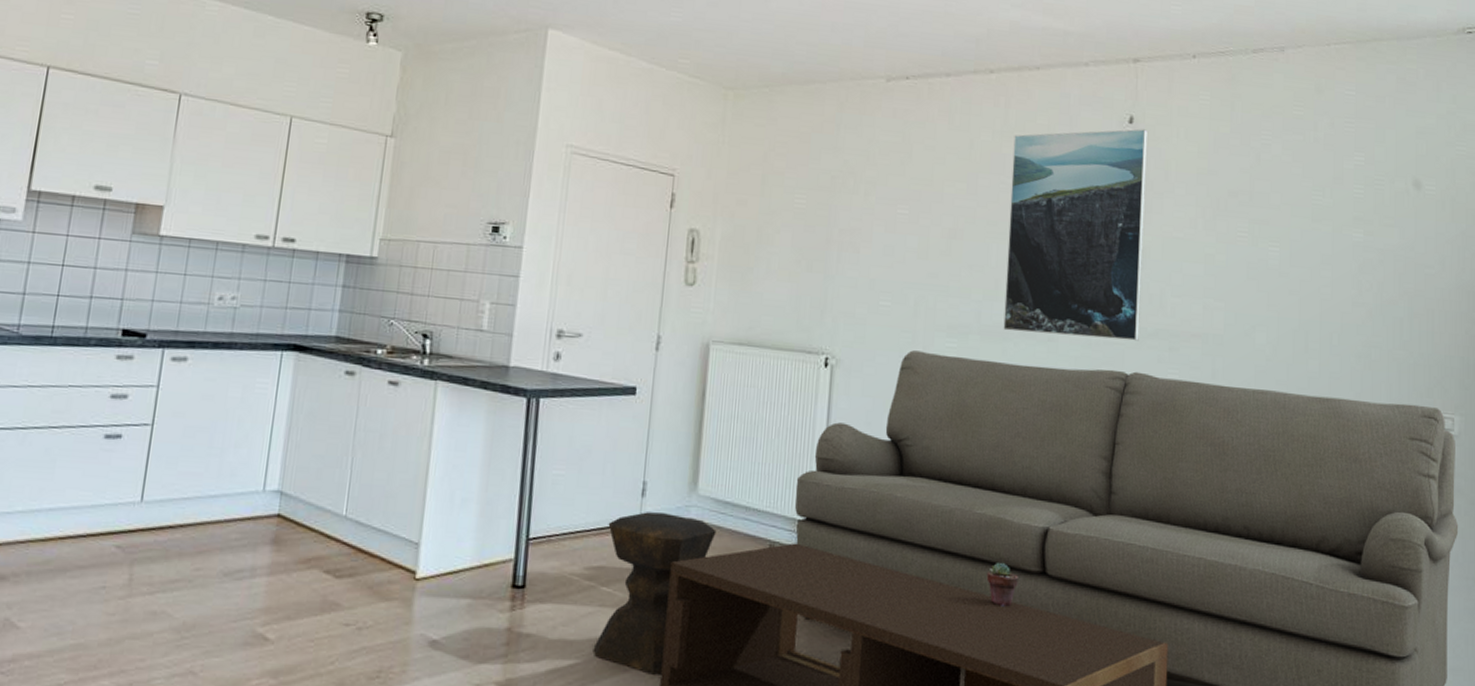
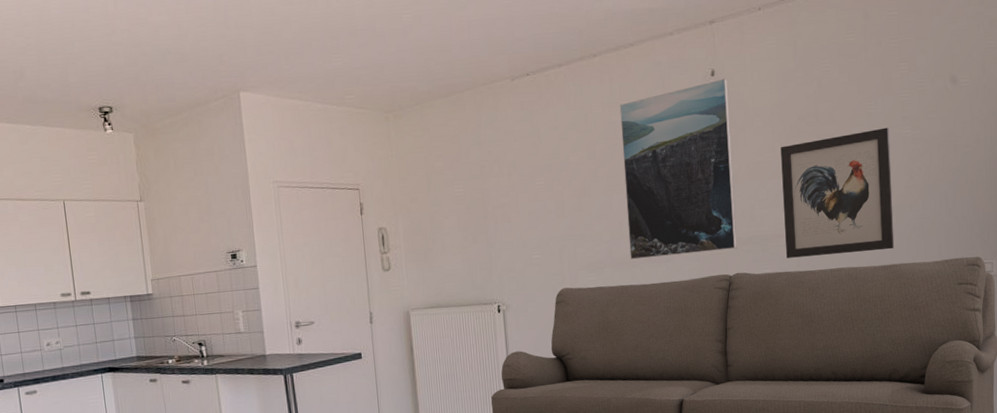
wall art: none [1199,224,1337,379] -> present [780,127,895,258]

